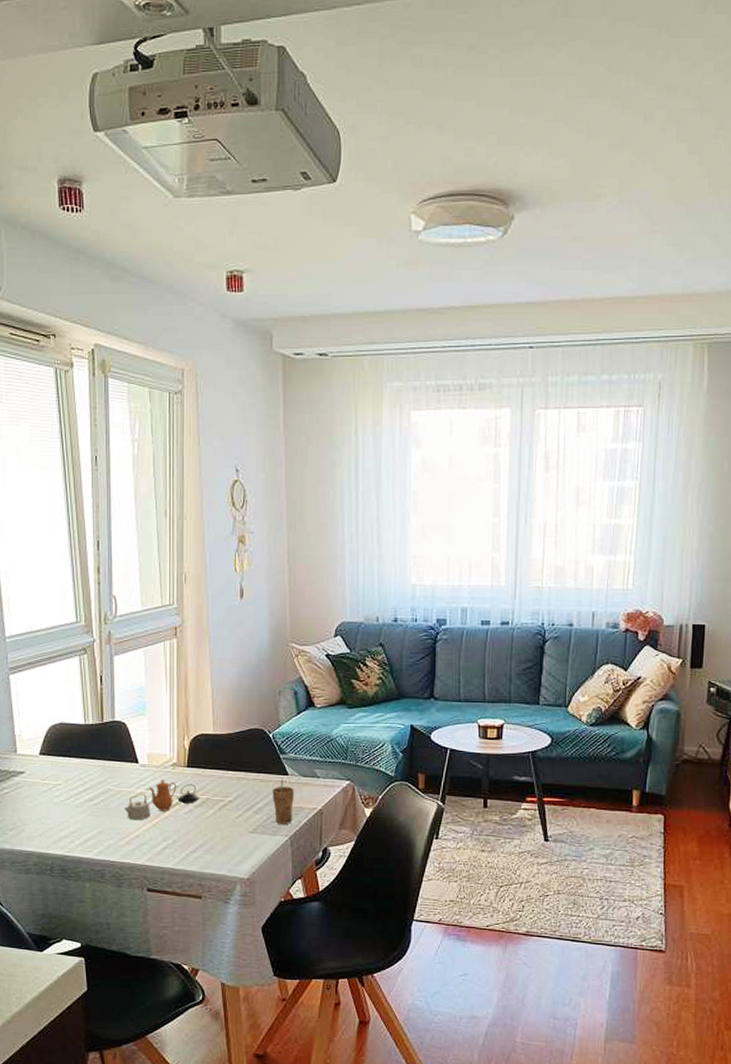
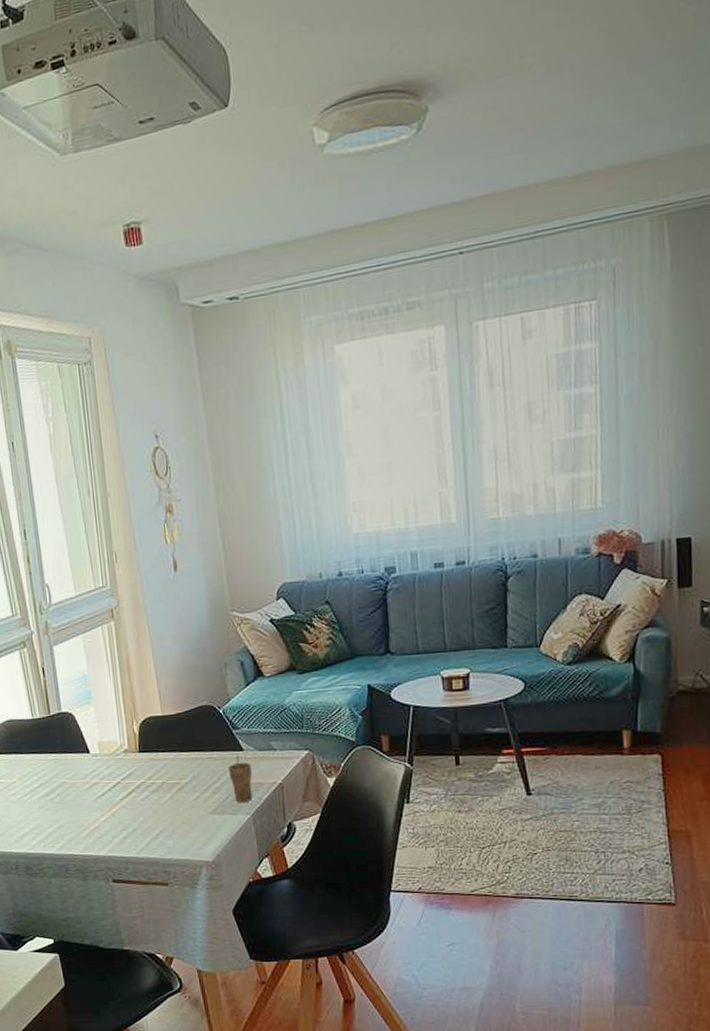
teapot: present [124,779,200,821] -> none [81,767,155,812]

